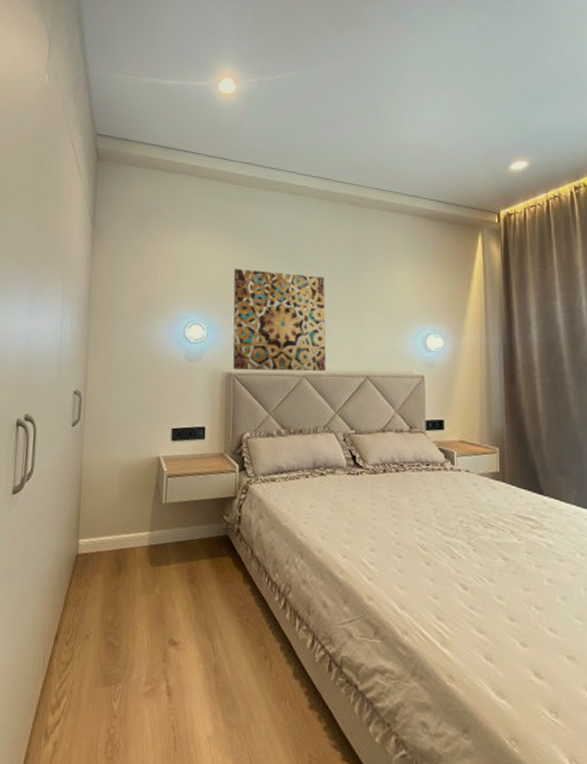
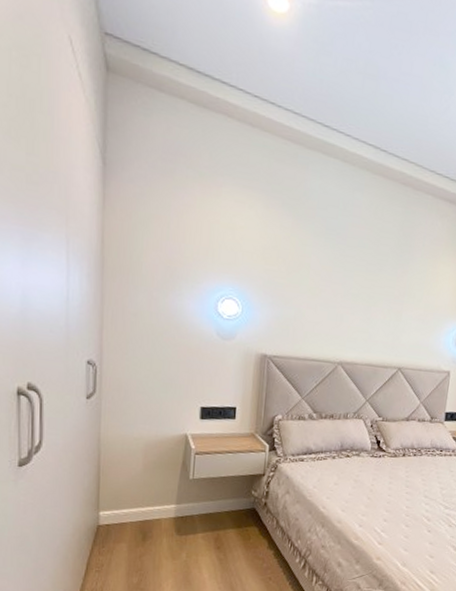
wall art: present [232,268,326,372] -> none [268,240,370,360]

